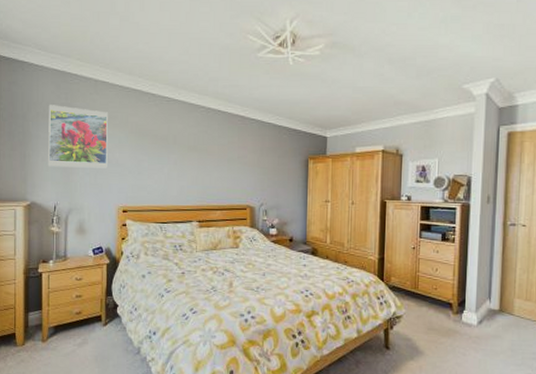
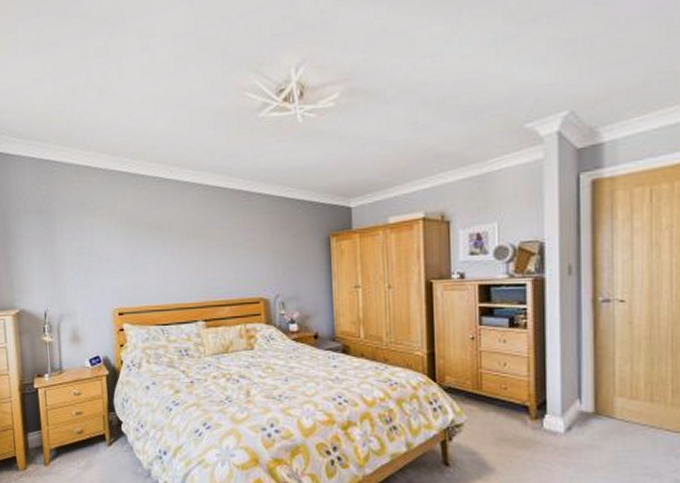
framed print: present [48,105,109,168] -> none [29,198,98,269]

